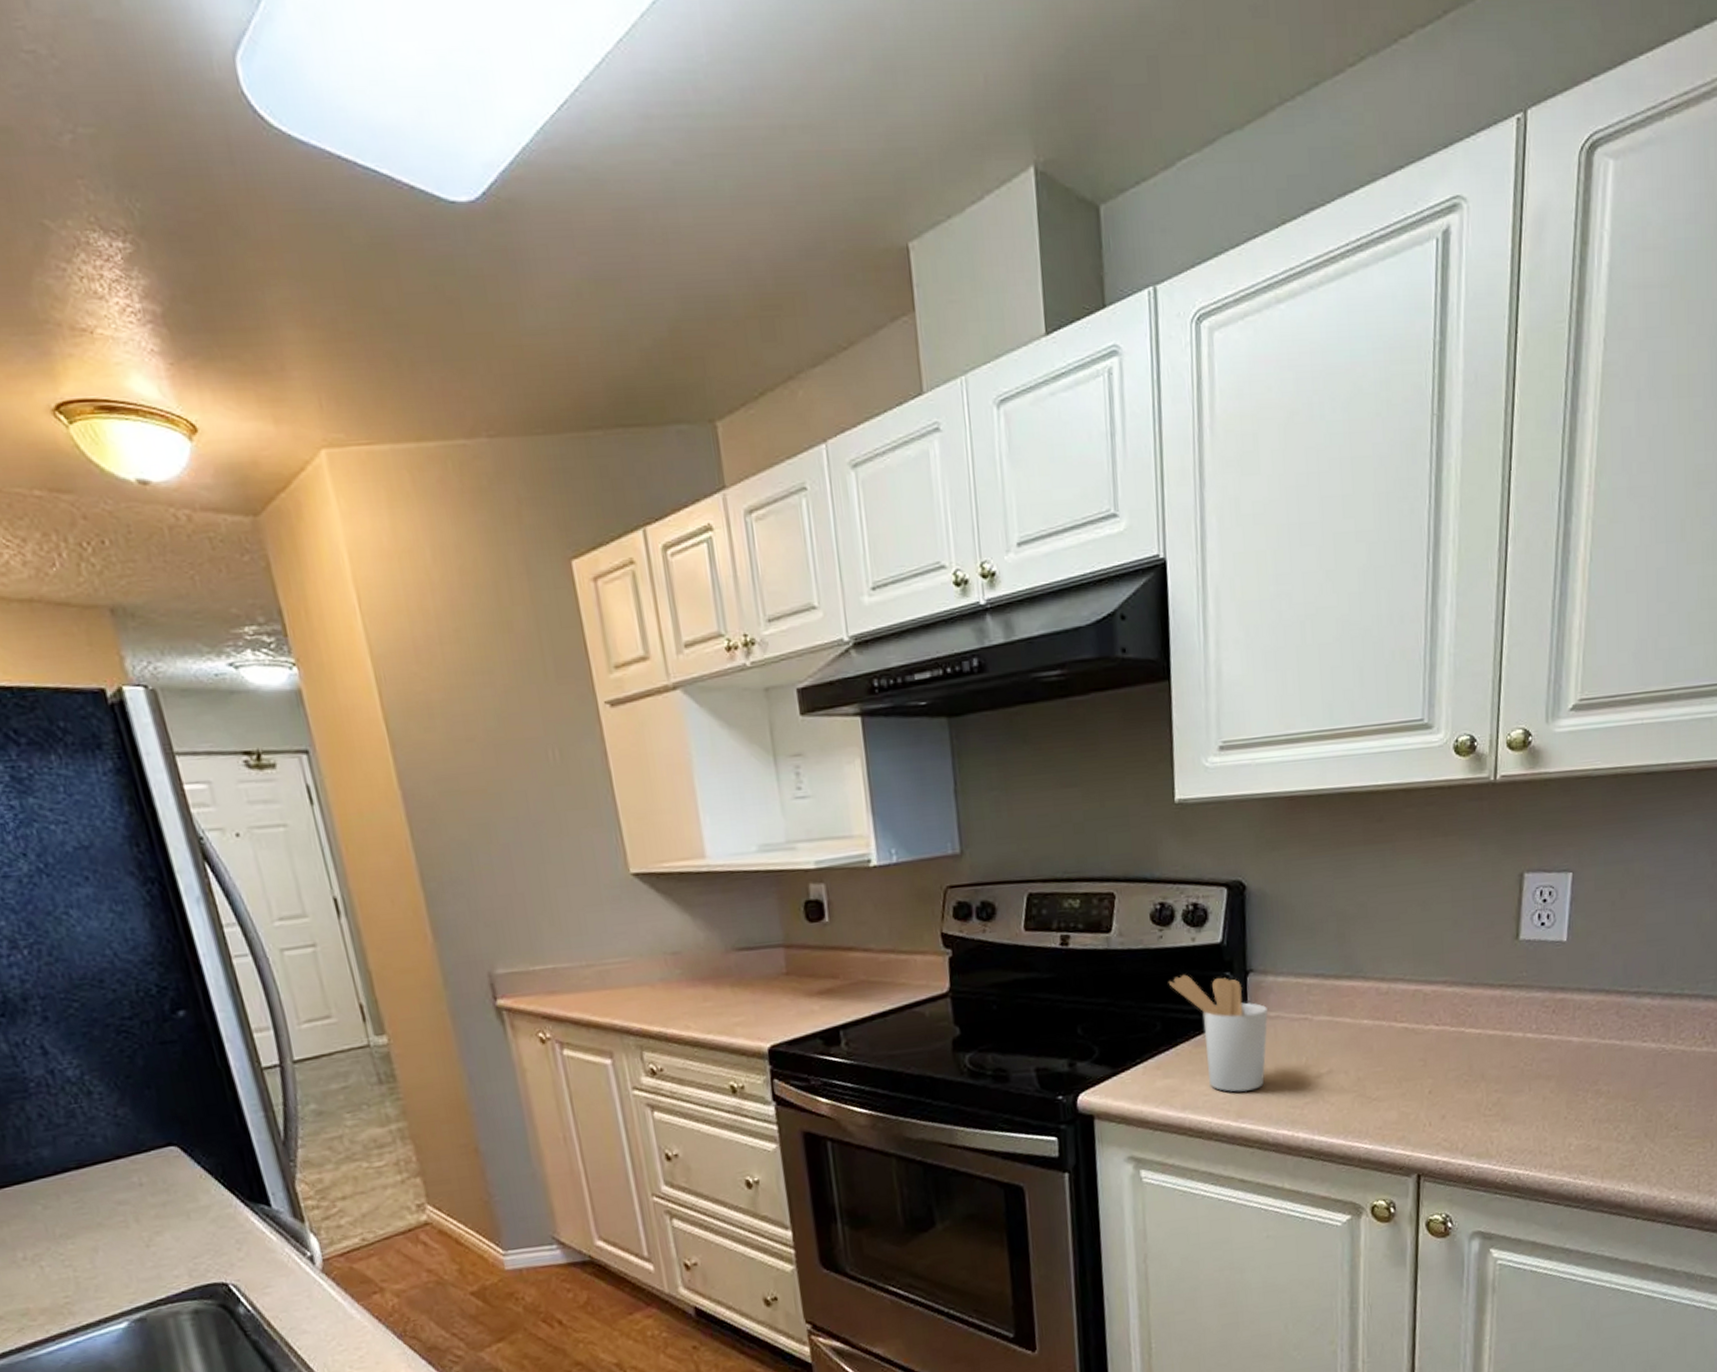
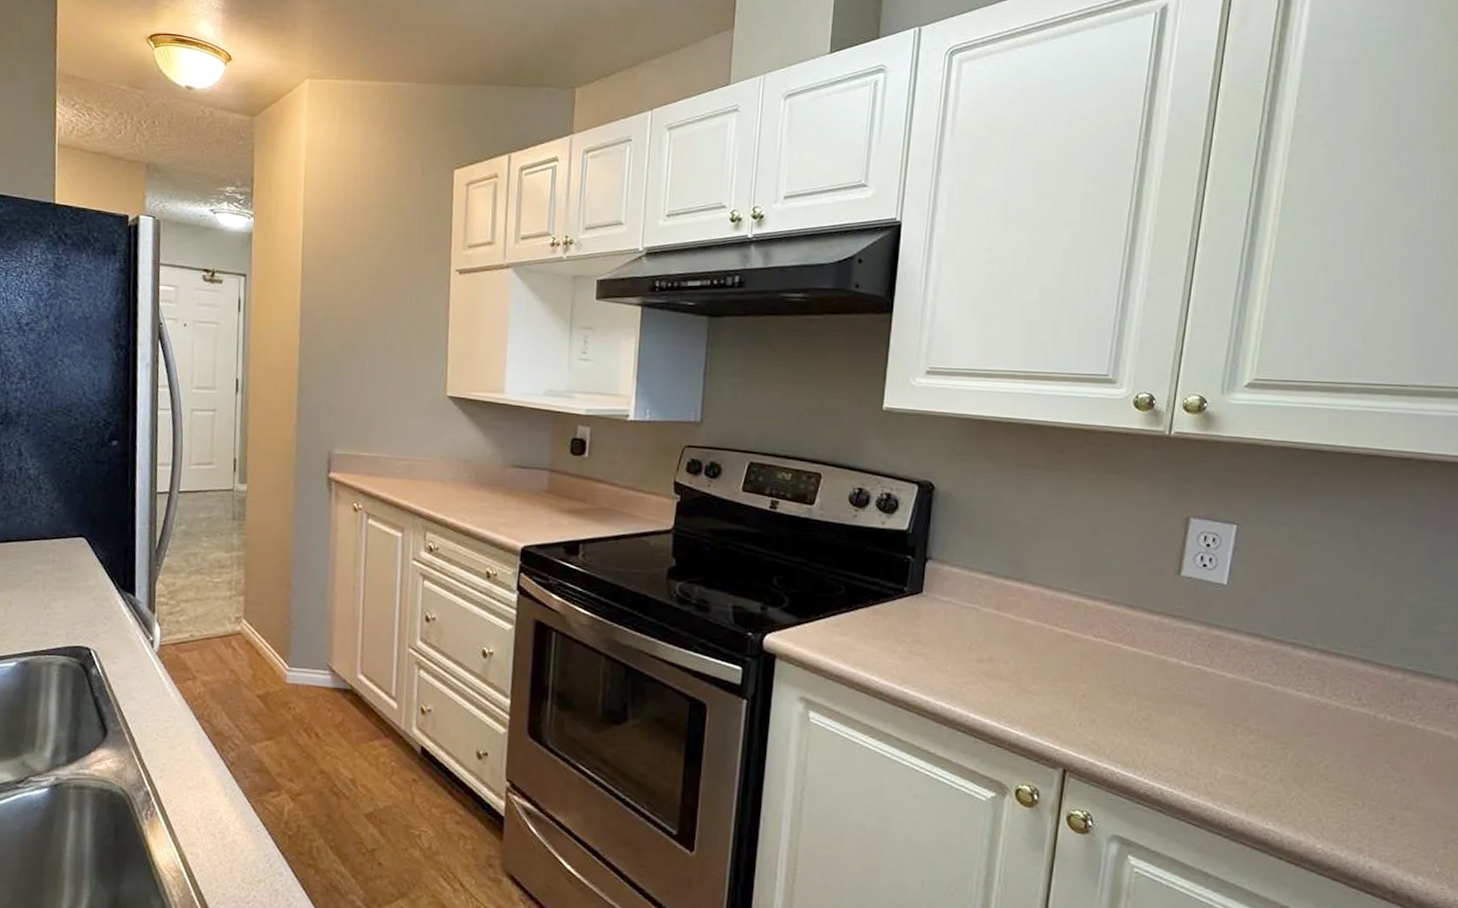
utensil holder: present [1168,974,1268,1092] -> none [856,550,941,661]

